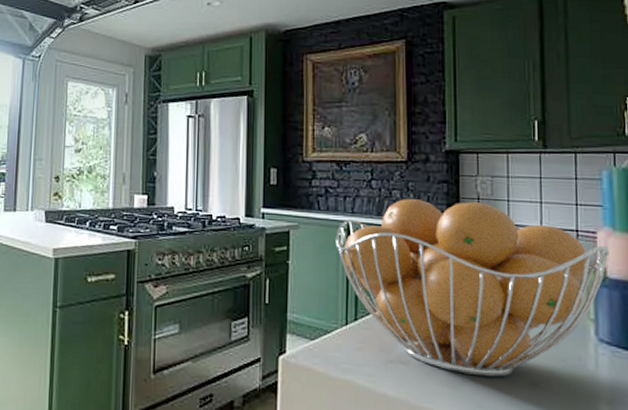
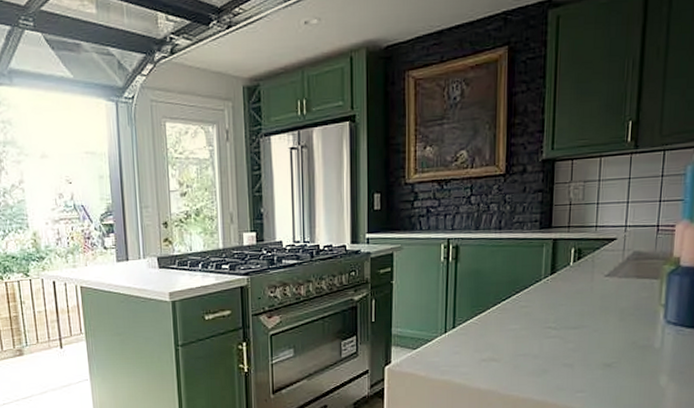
fruit basket: present [335,199,610,377] -> none [436,208,685,364]

